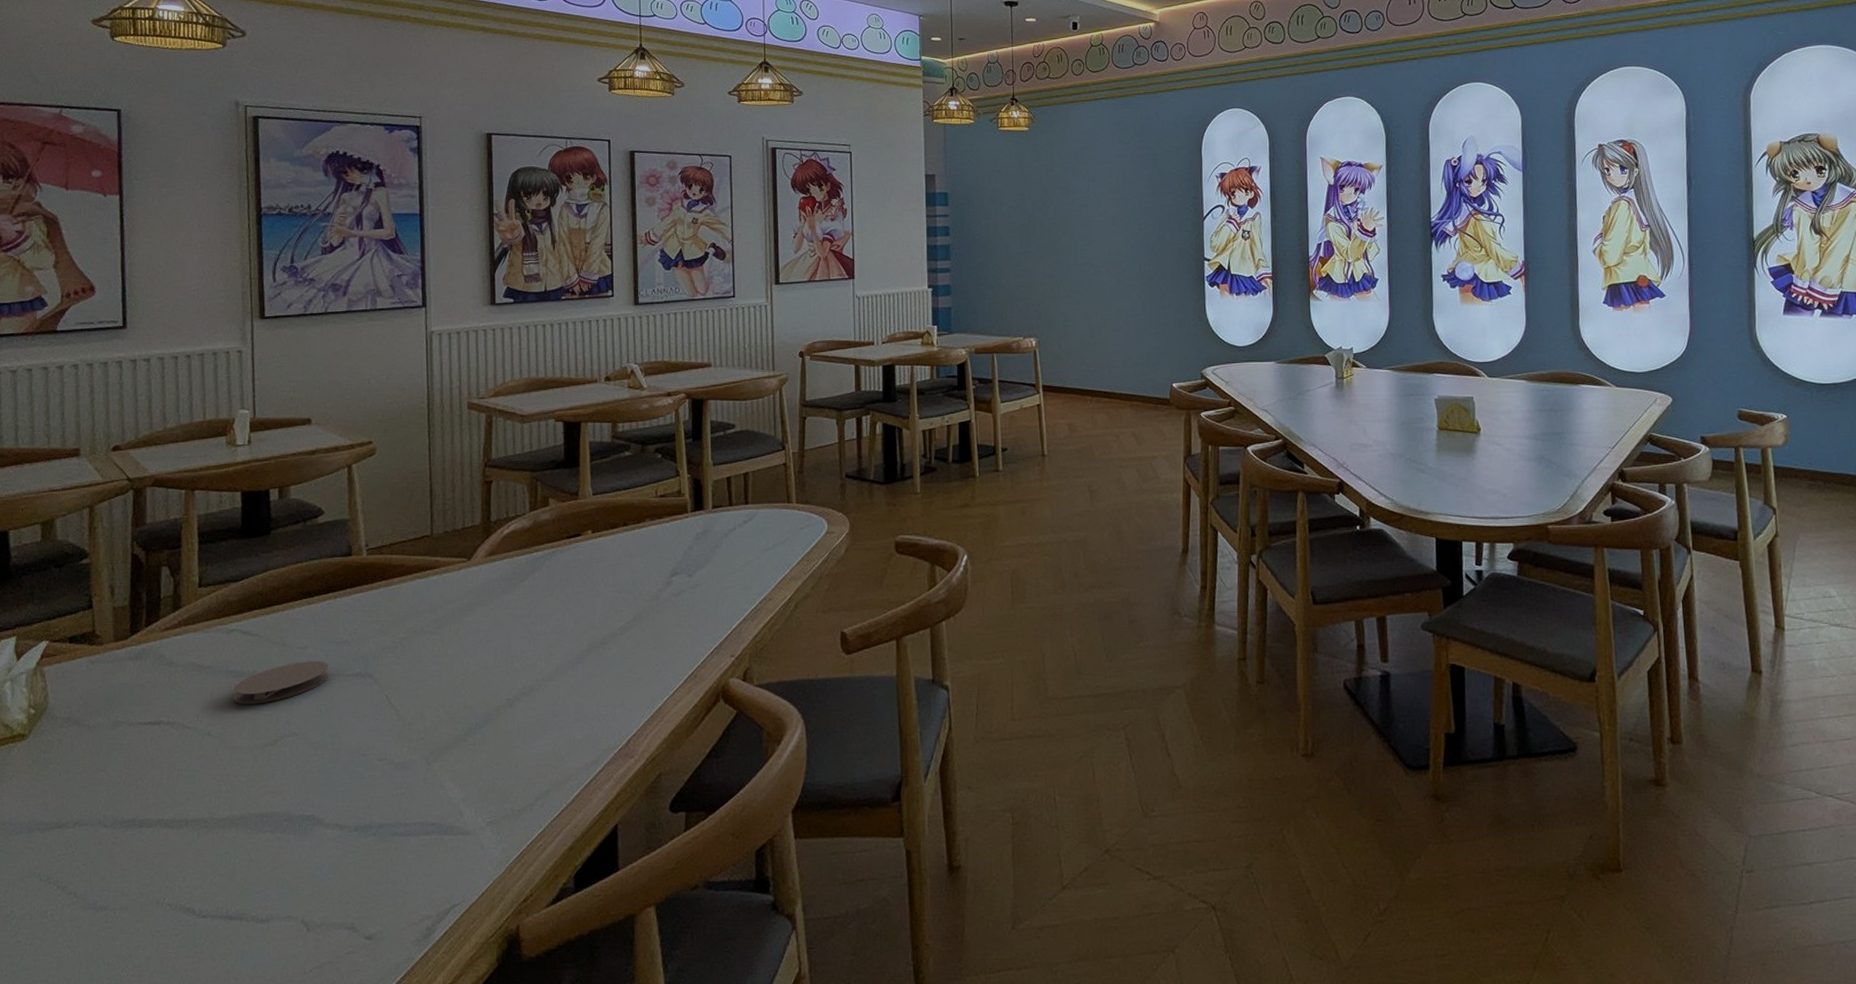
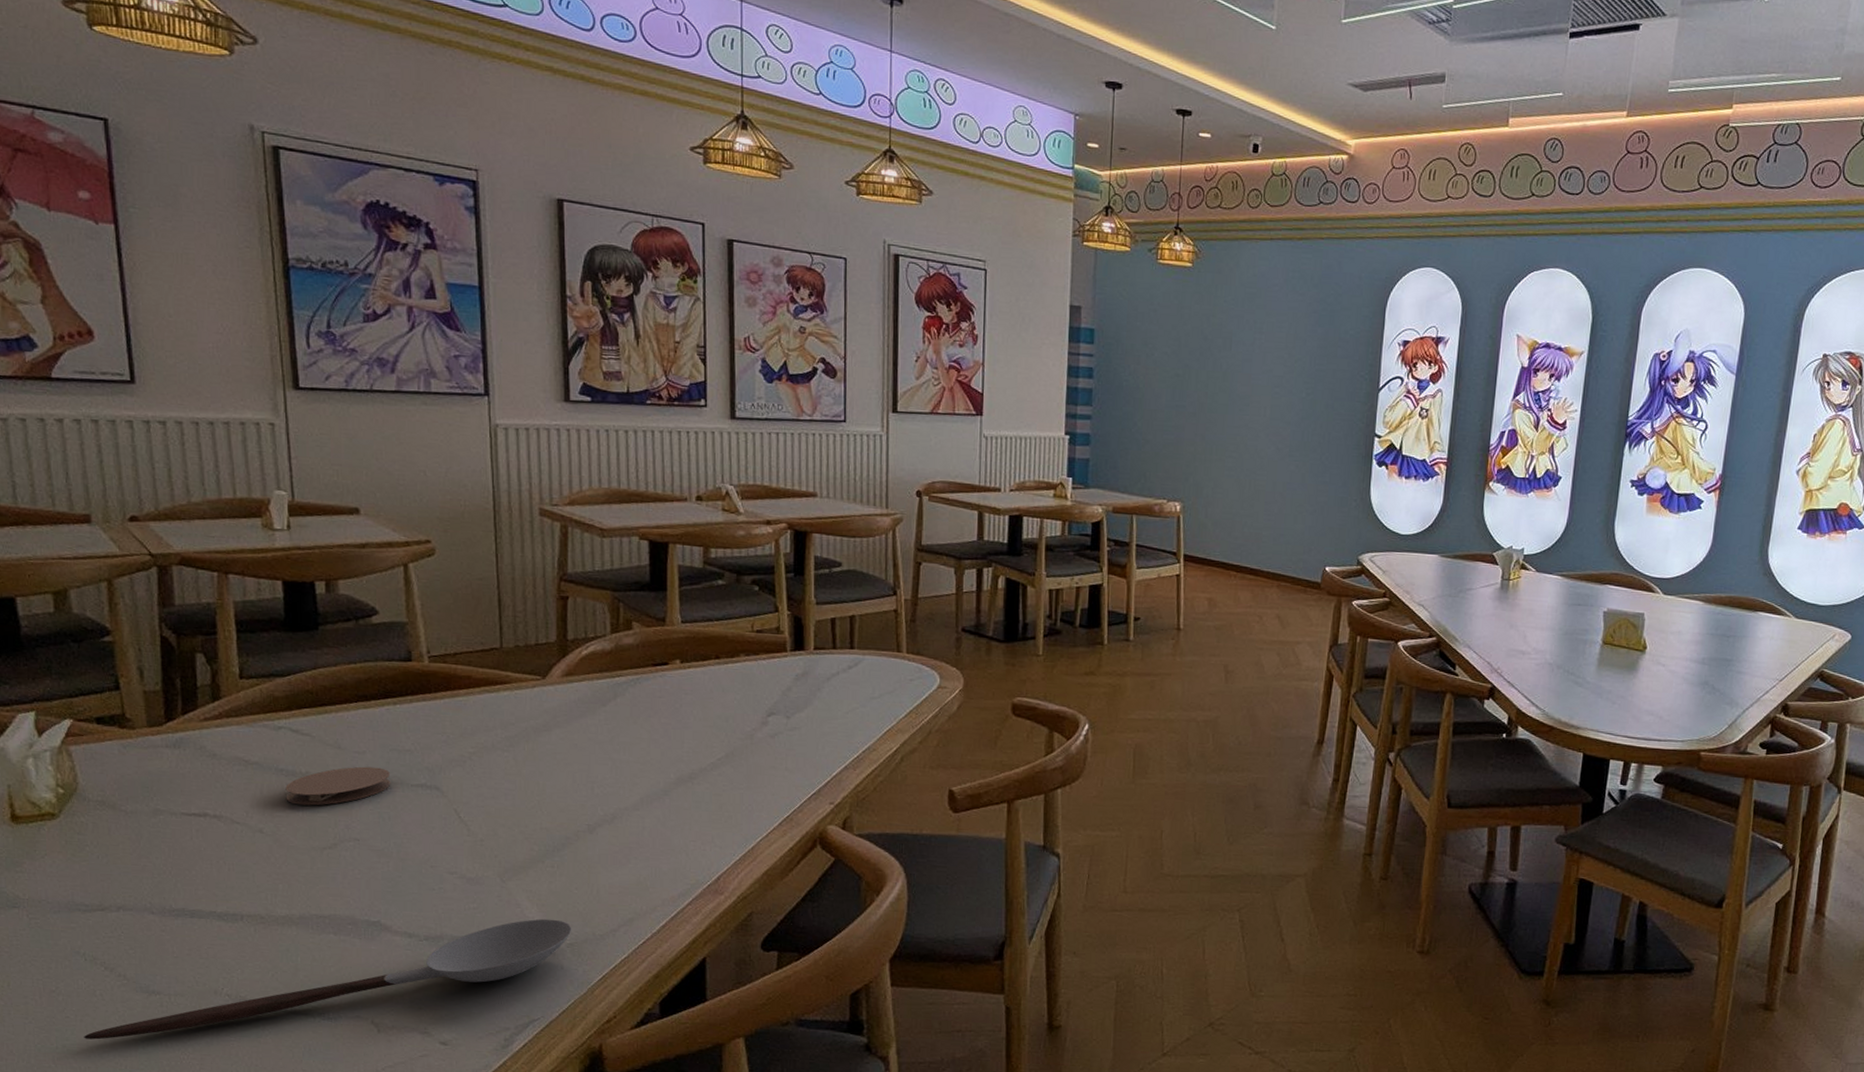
spoon: none [32,798,492,963] -> present [84,918,572,1040]

